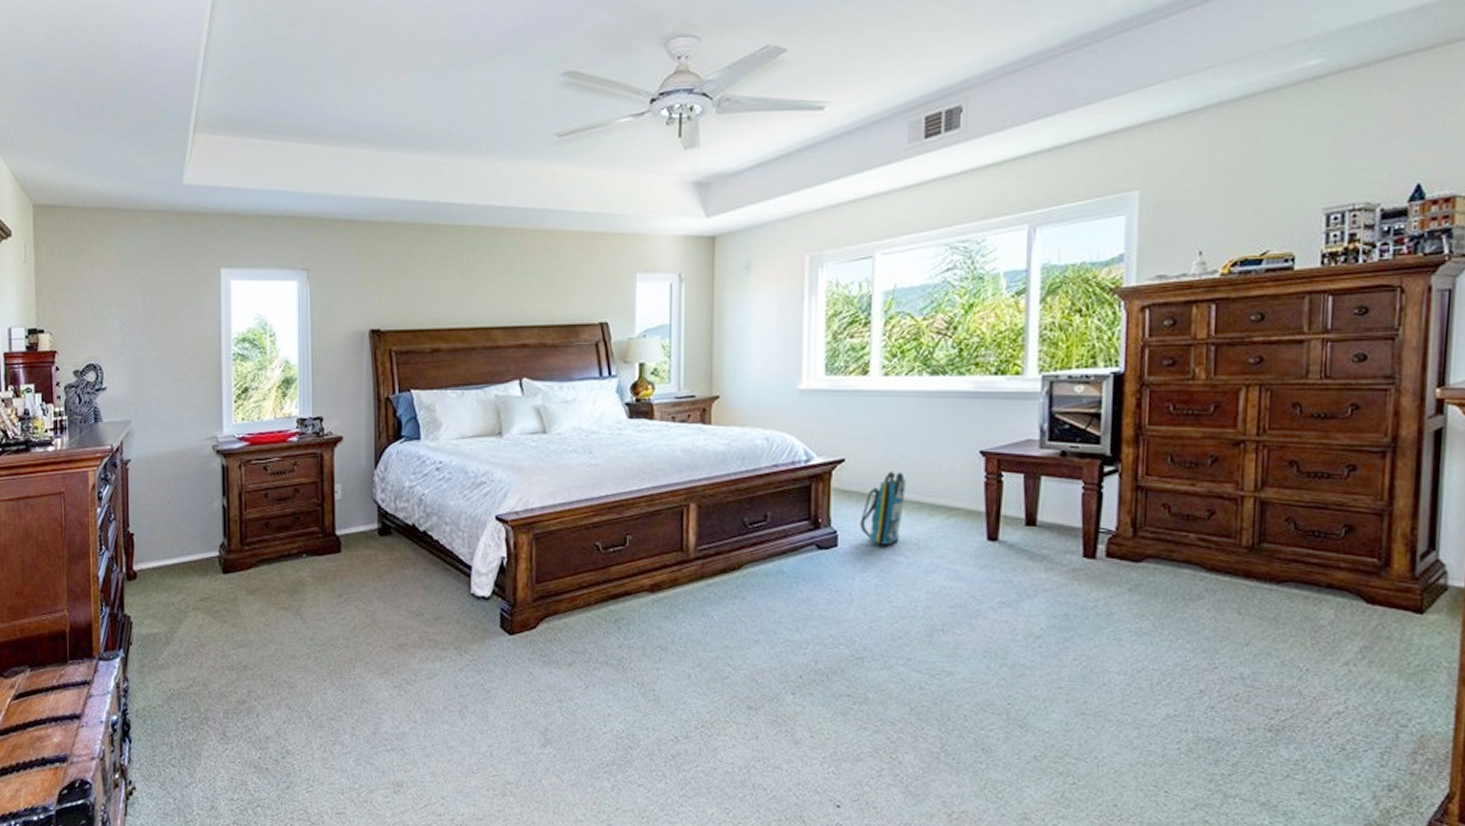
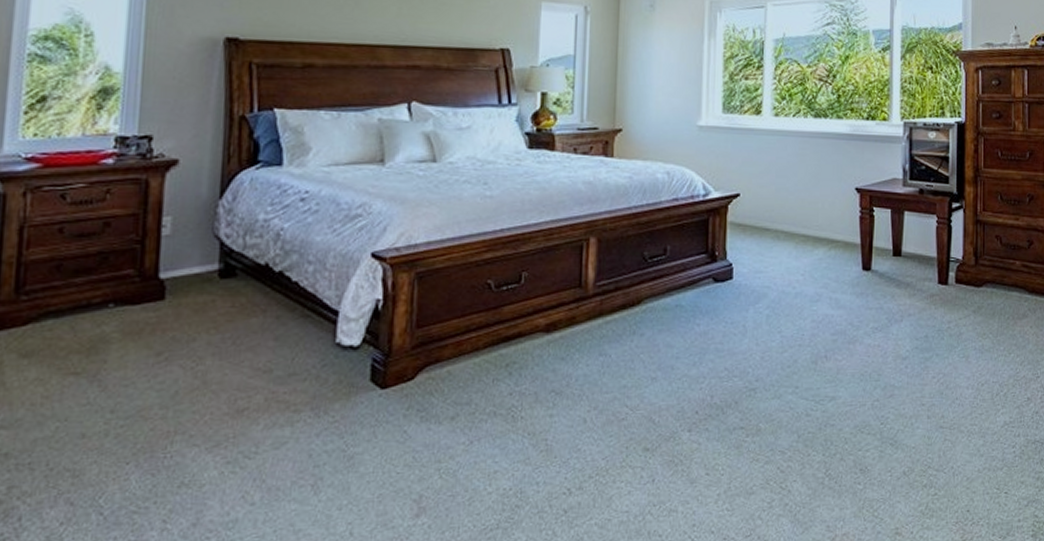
tote bag: present [859,470,906,545] -> none [753,205,794,276]

